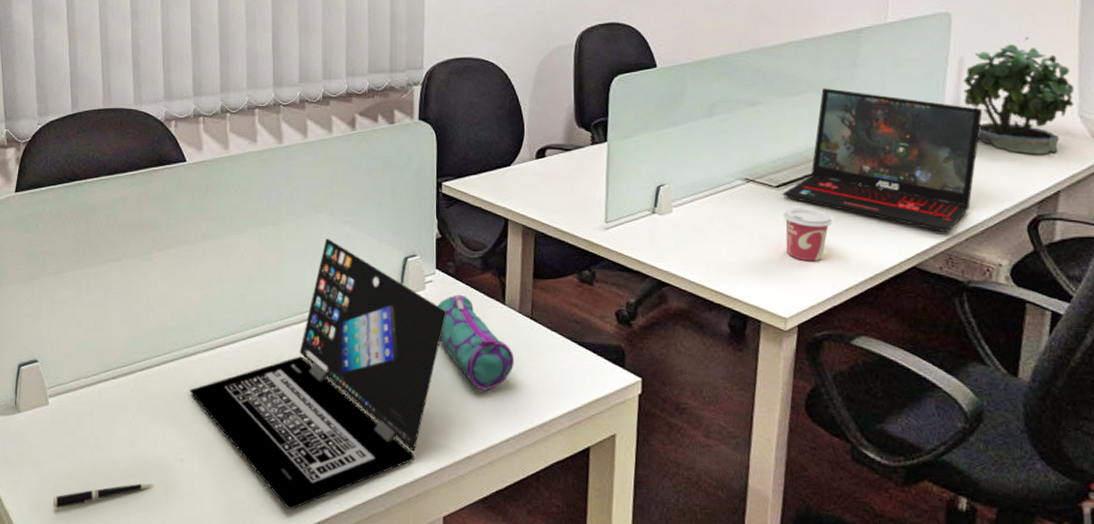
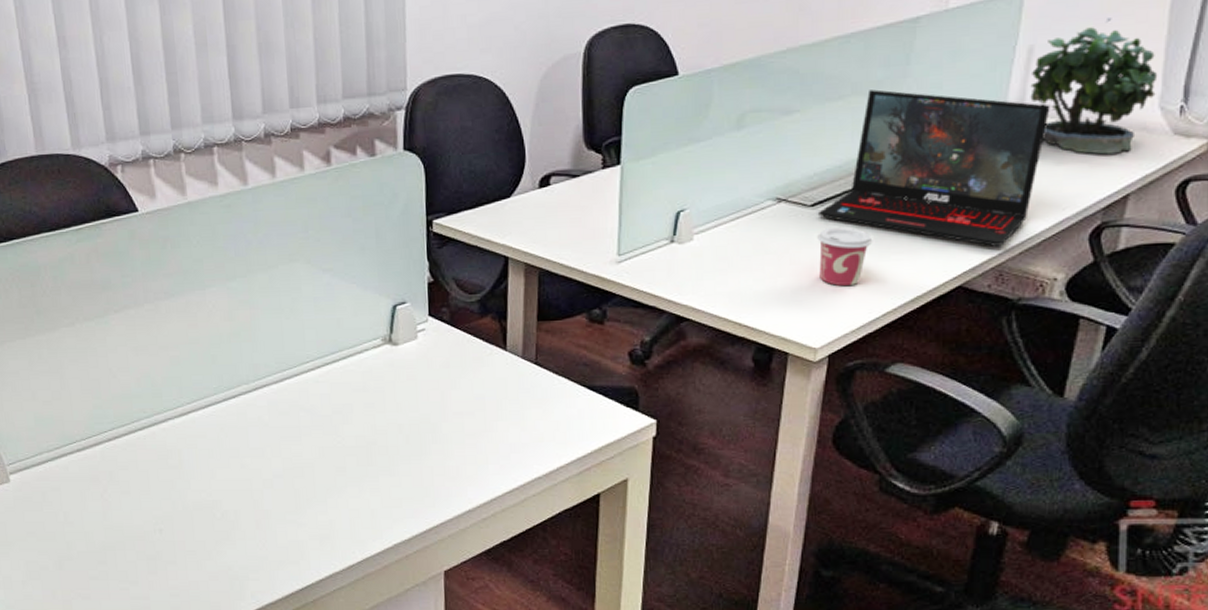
pen: present [53,483,155,509] -> none [26,556,134,586]
laptop: present [189,238,447,510] -> none [163,289,443,573]
pencil case: present [437,294,514,391] -> none [431,342,517,442]

